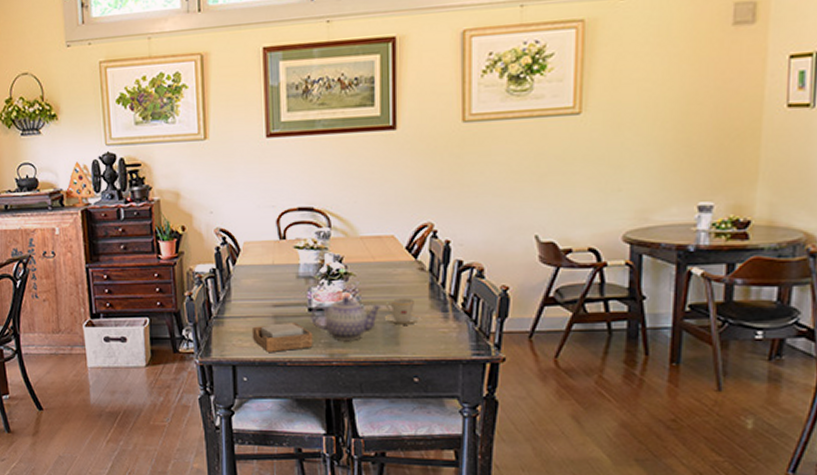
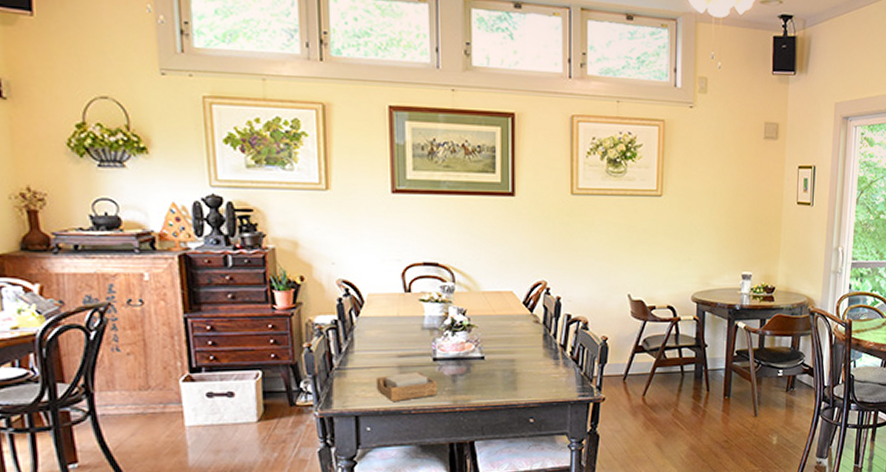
teapot: present [311,295,382,342] -> none [435,346,502,389]
teacup: present [384,297,422,325] -> none [503,347,537,372]

